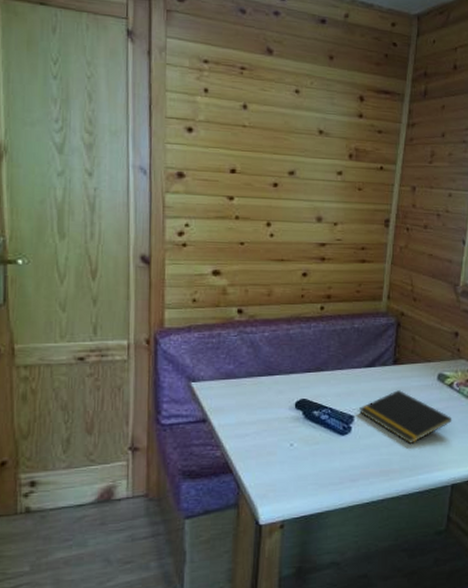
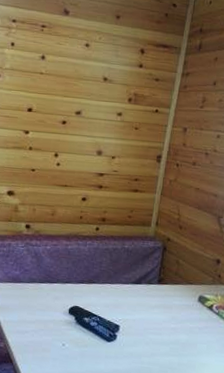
notepad: present [359,390,452,445] -> none [125,307,210,357]

